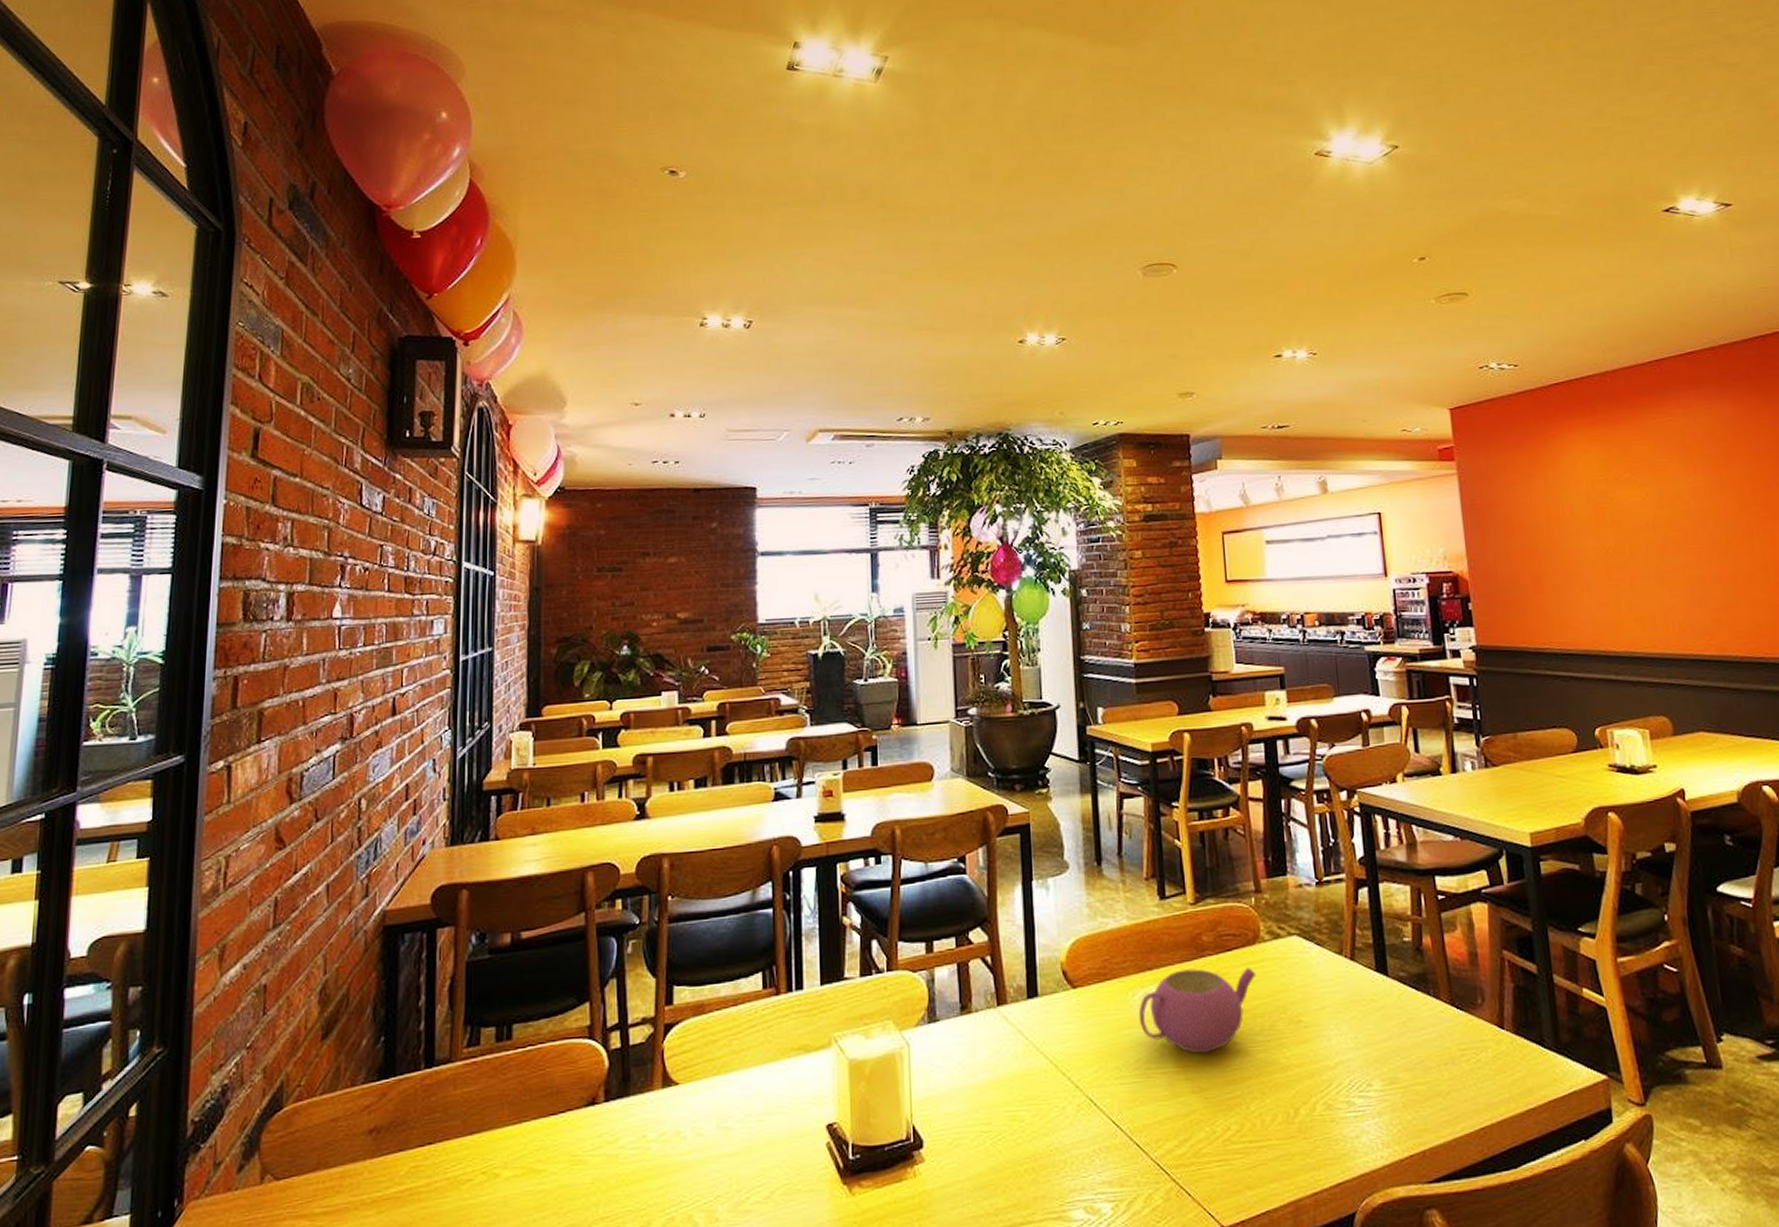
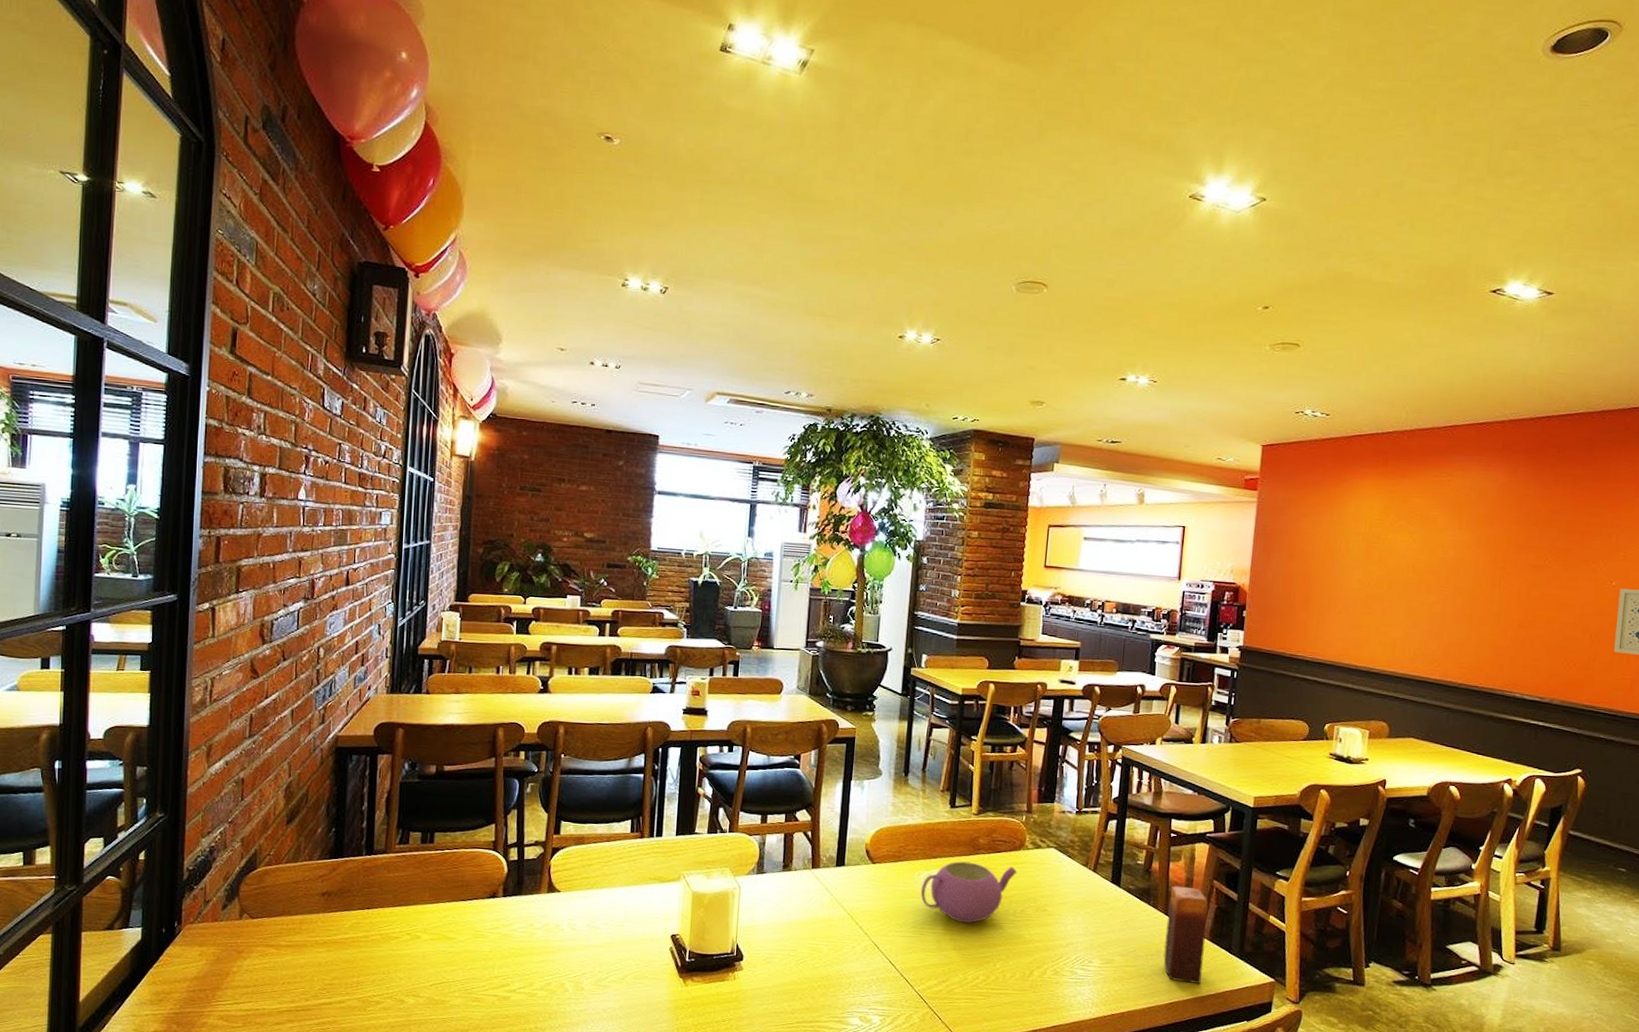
candle: none [1451,963,1515,1097] -> present [1163,885,1208,983]

